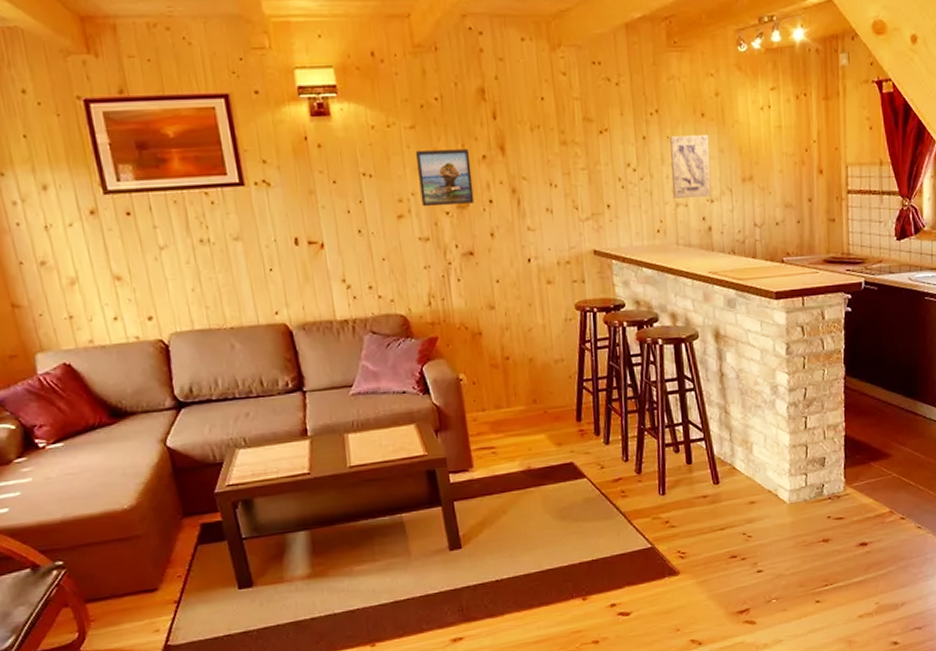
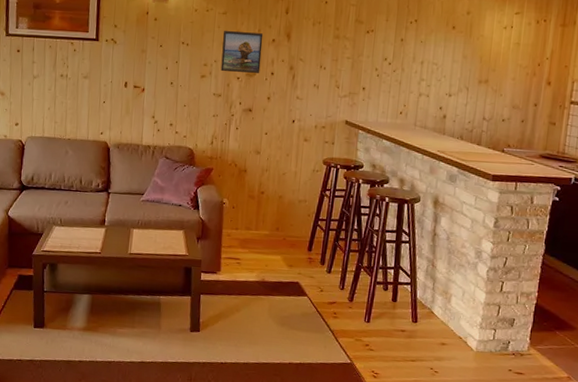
wall art: present [670,135,711,198] -> none [417,40,456,91]

